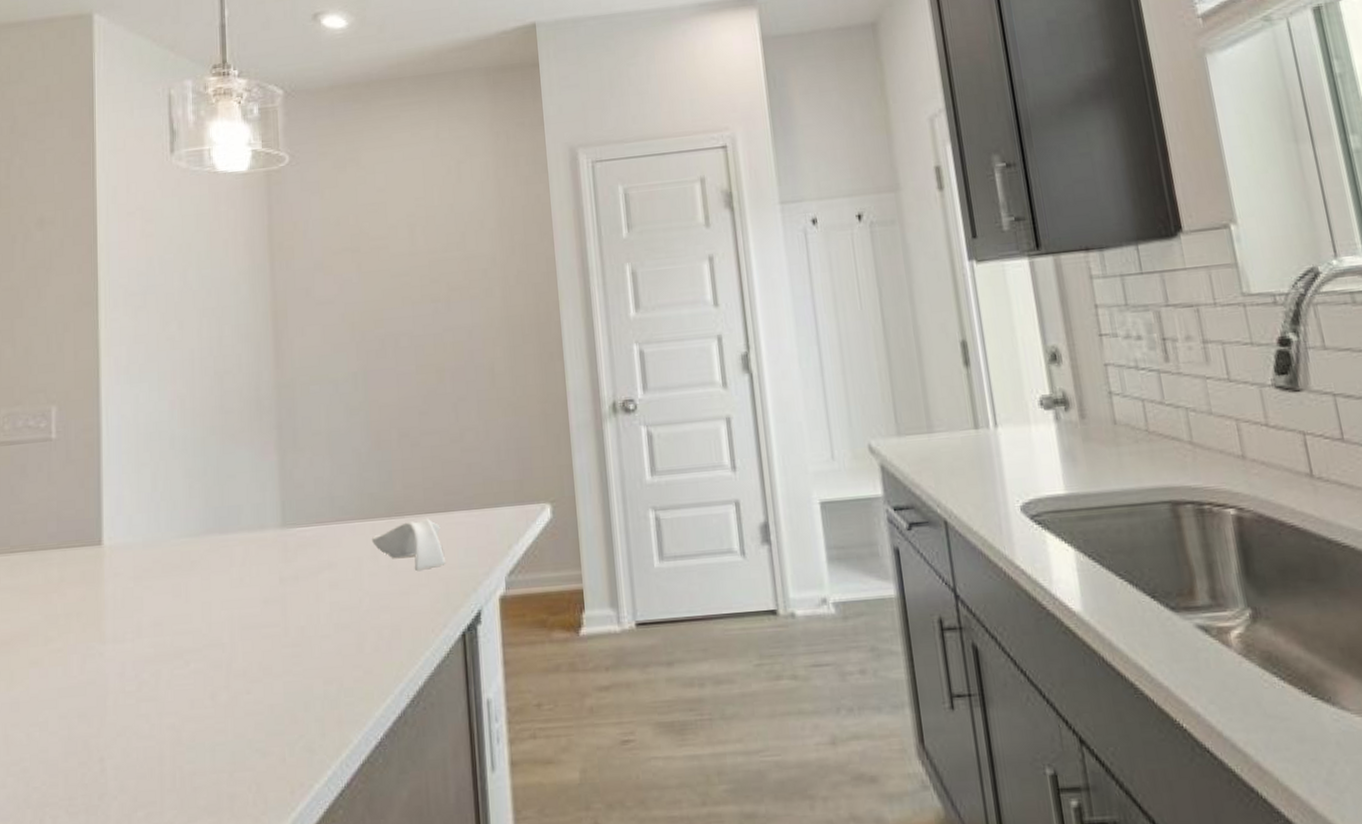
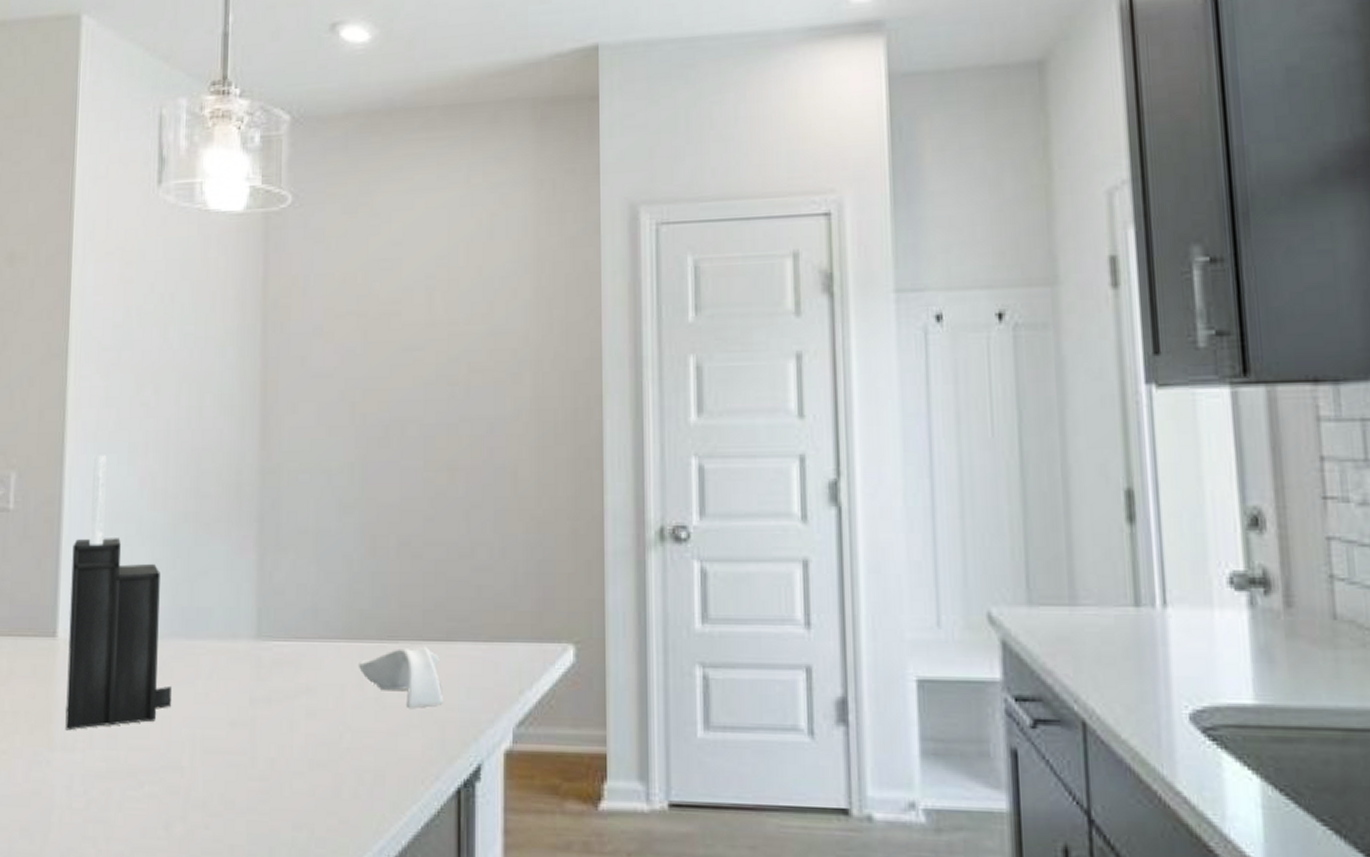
knife block: none [112,385,210,625] -> present [65,455,171,731]

